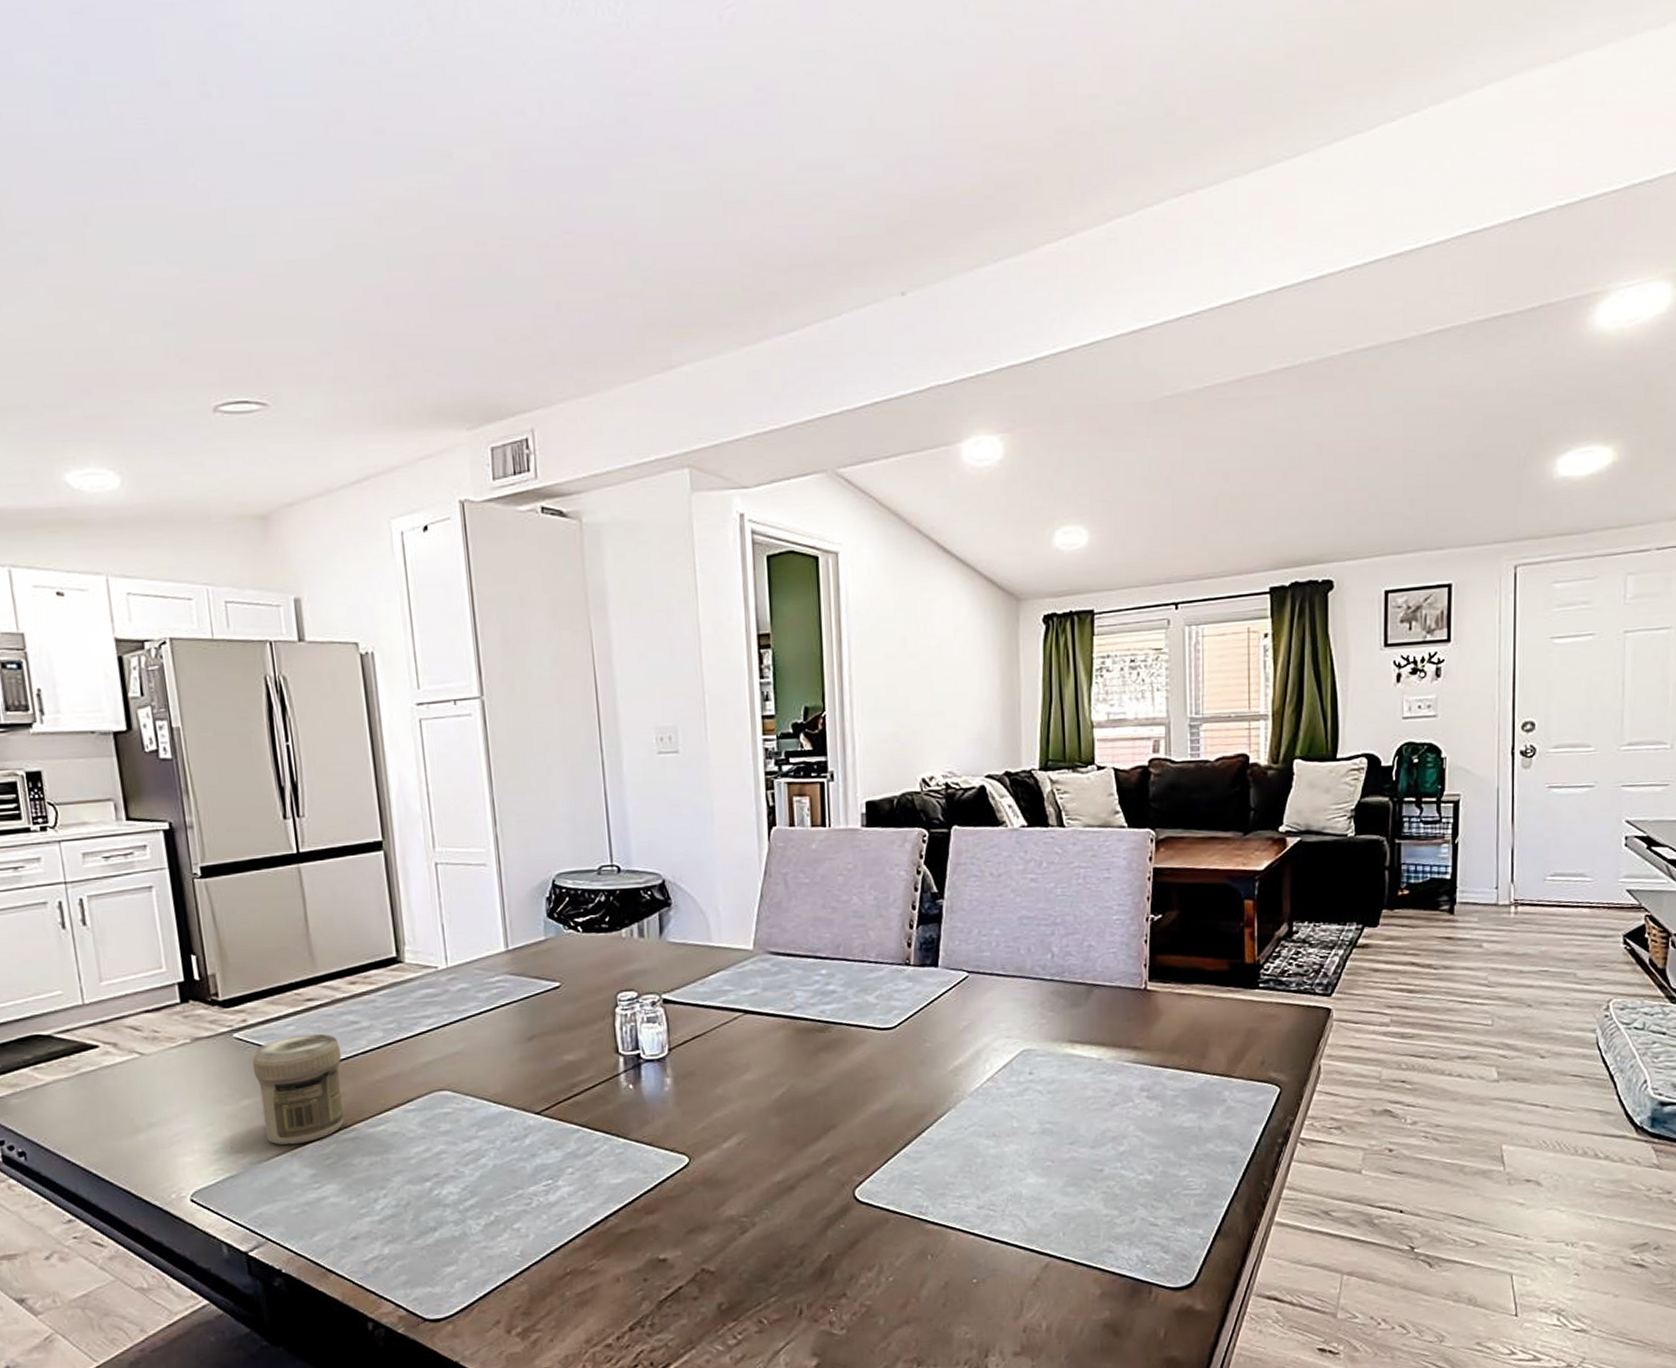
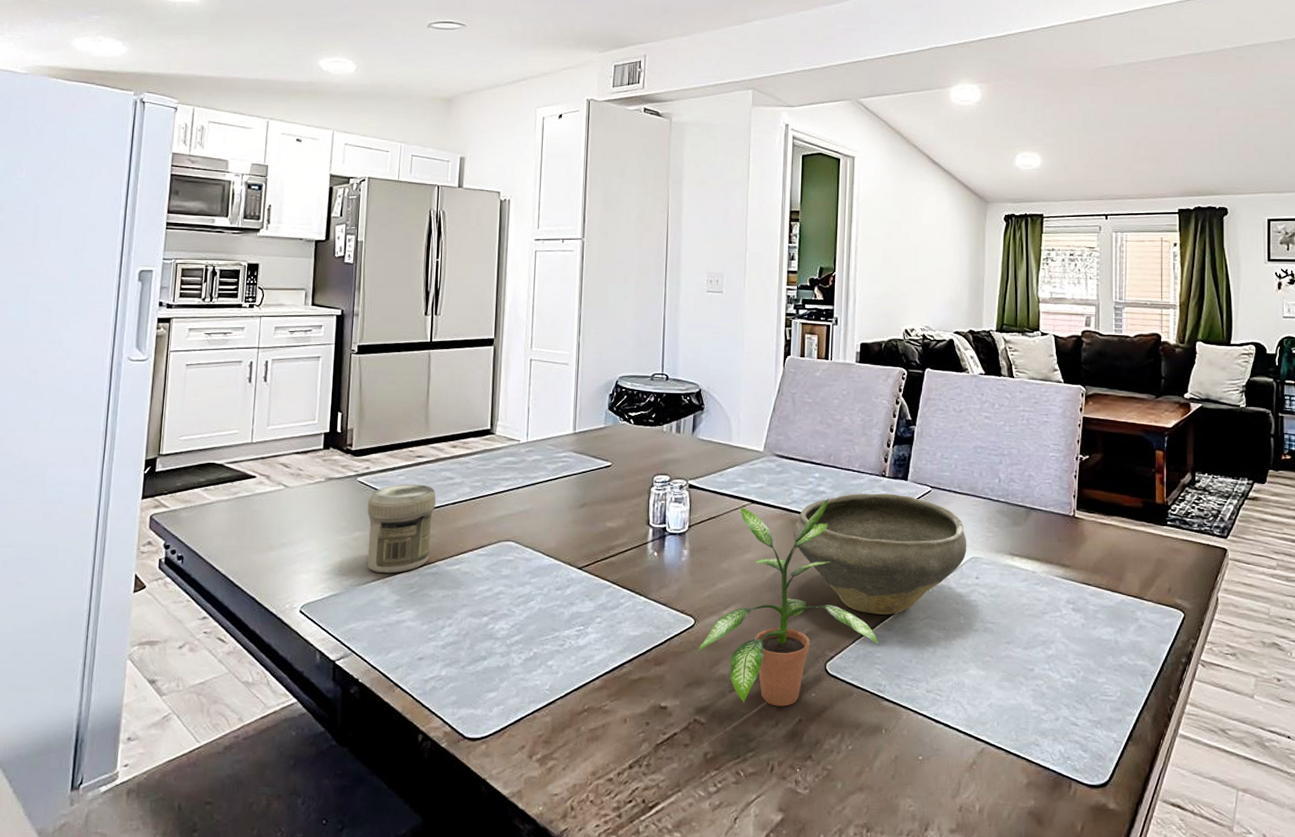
potted plant: none [696,997,917,1246] -> present [697,497,880,707]
bowl: none [800,984,1017,1129] -> present [793,493,967,615]

